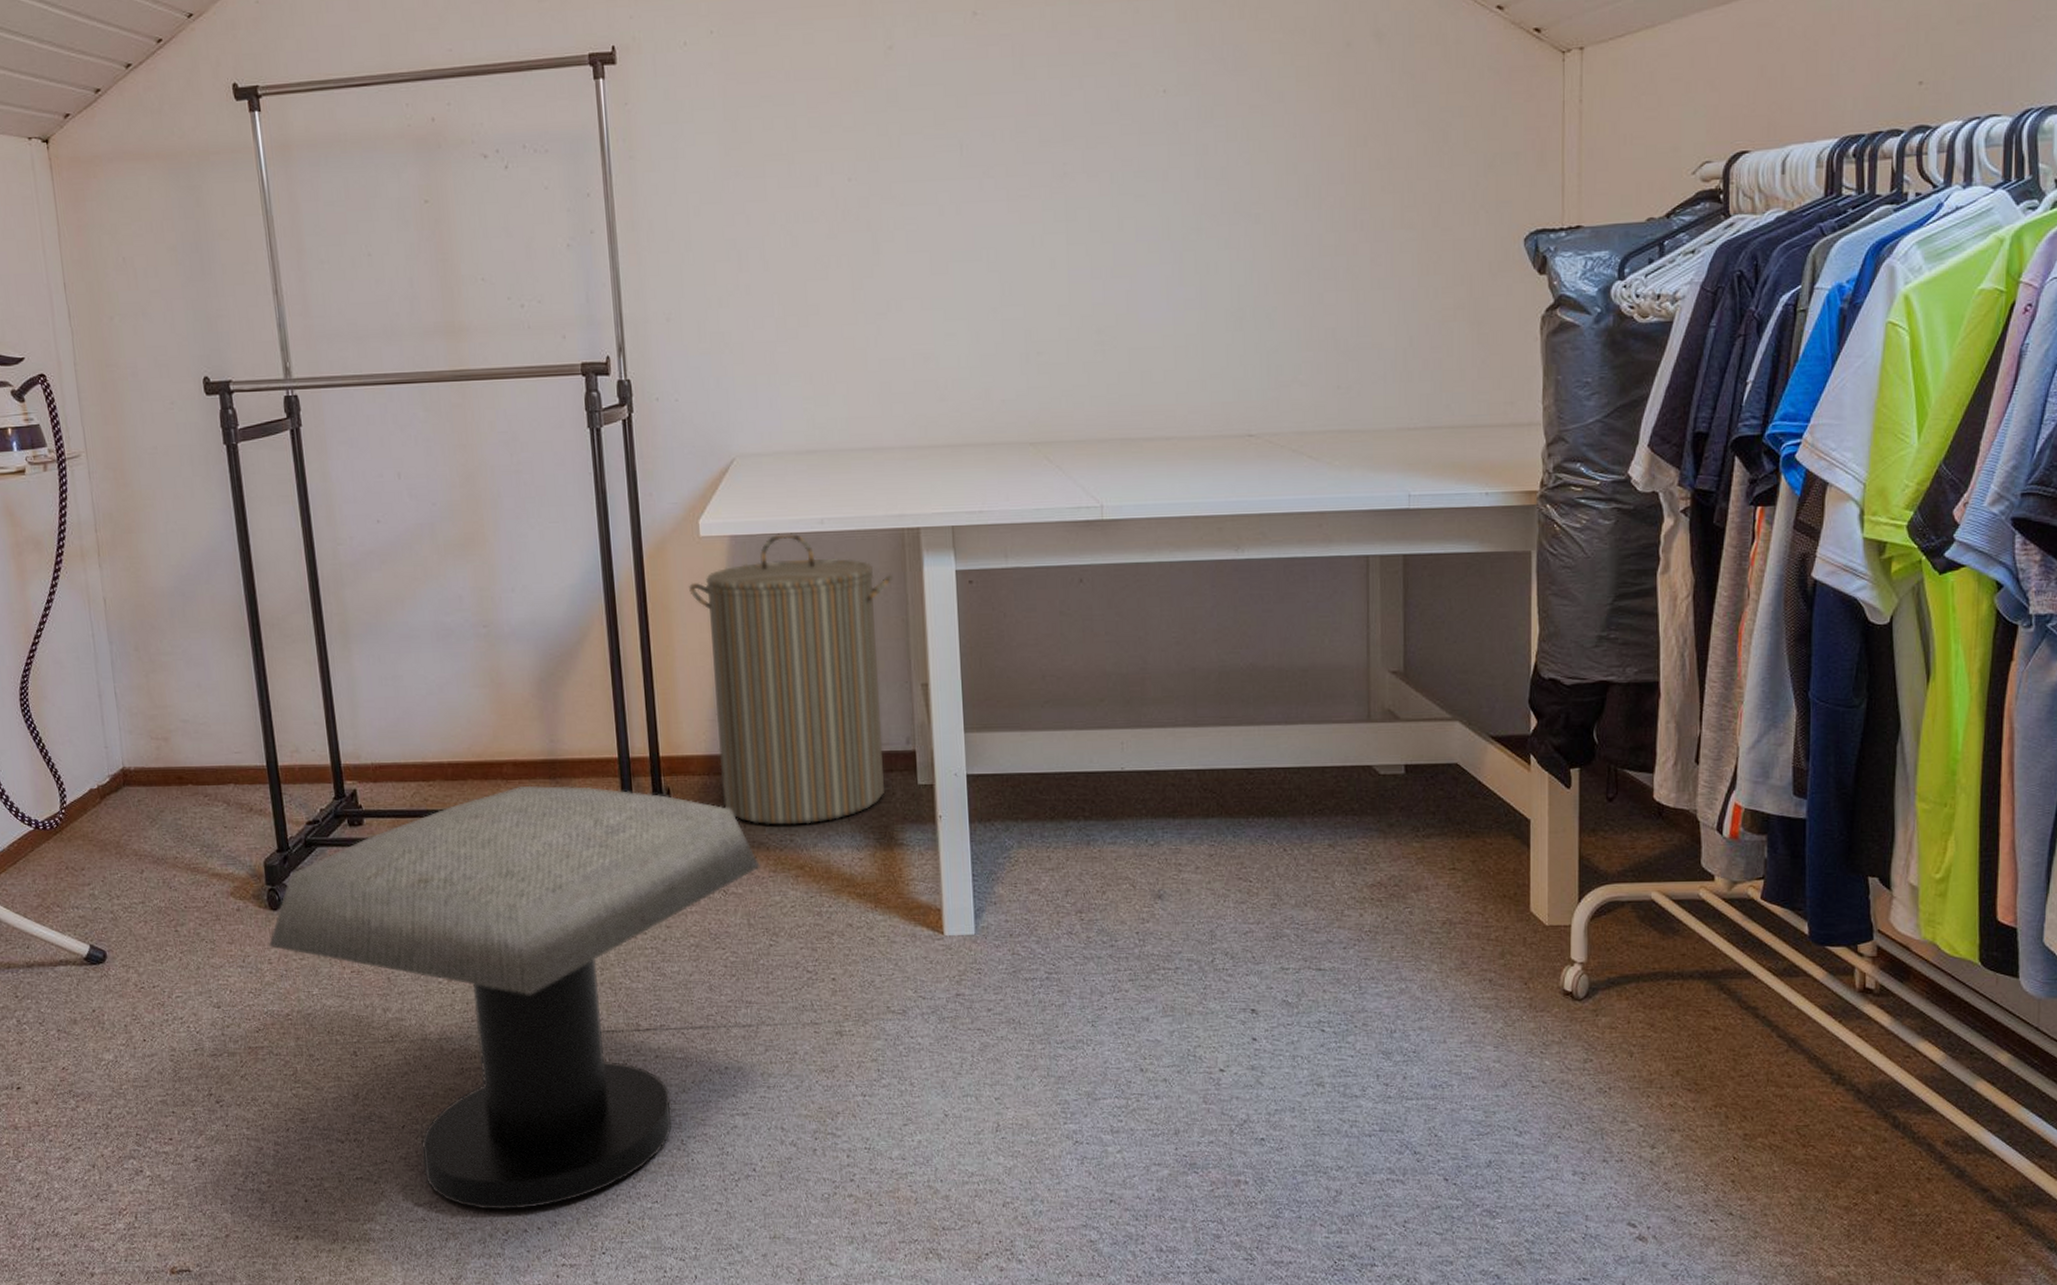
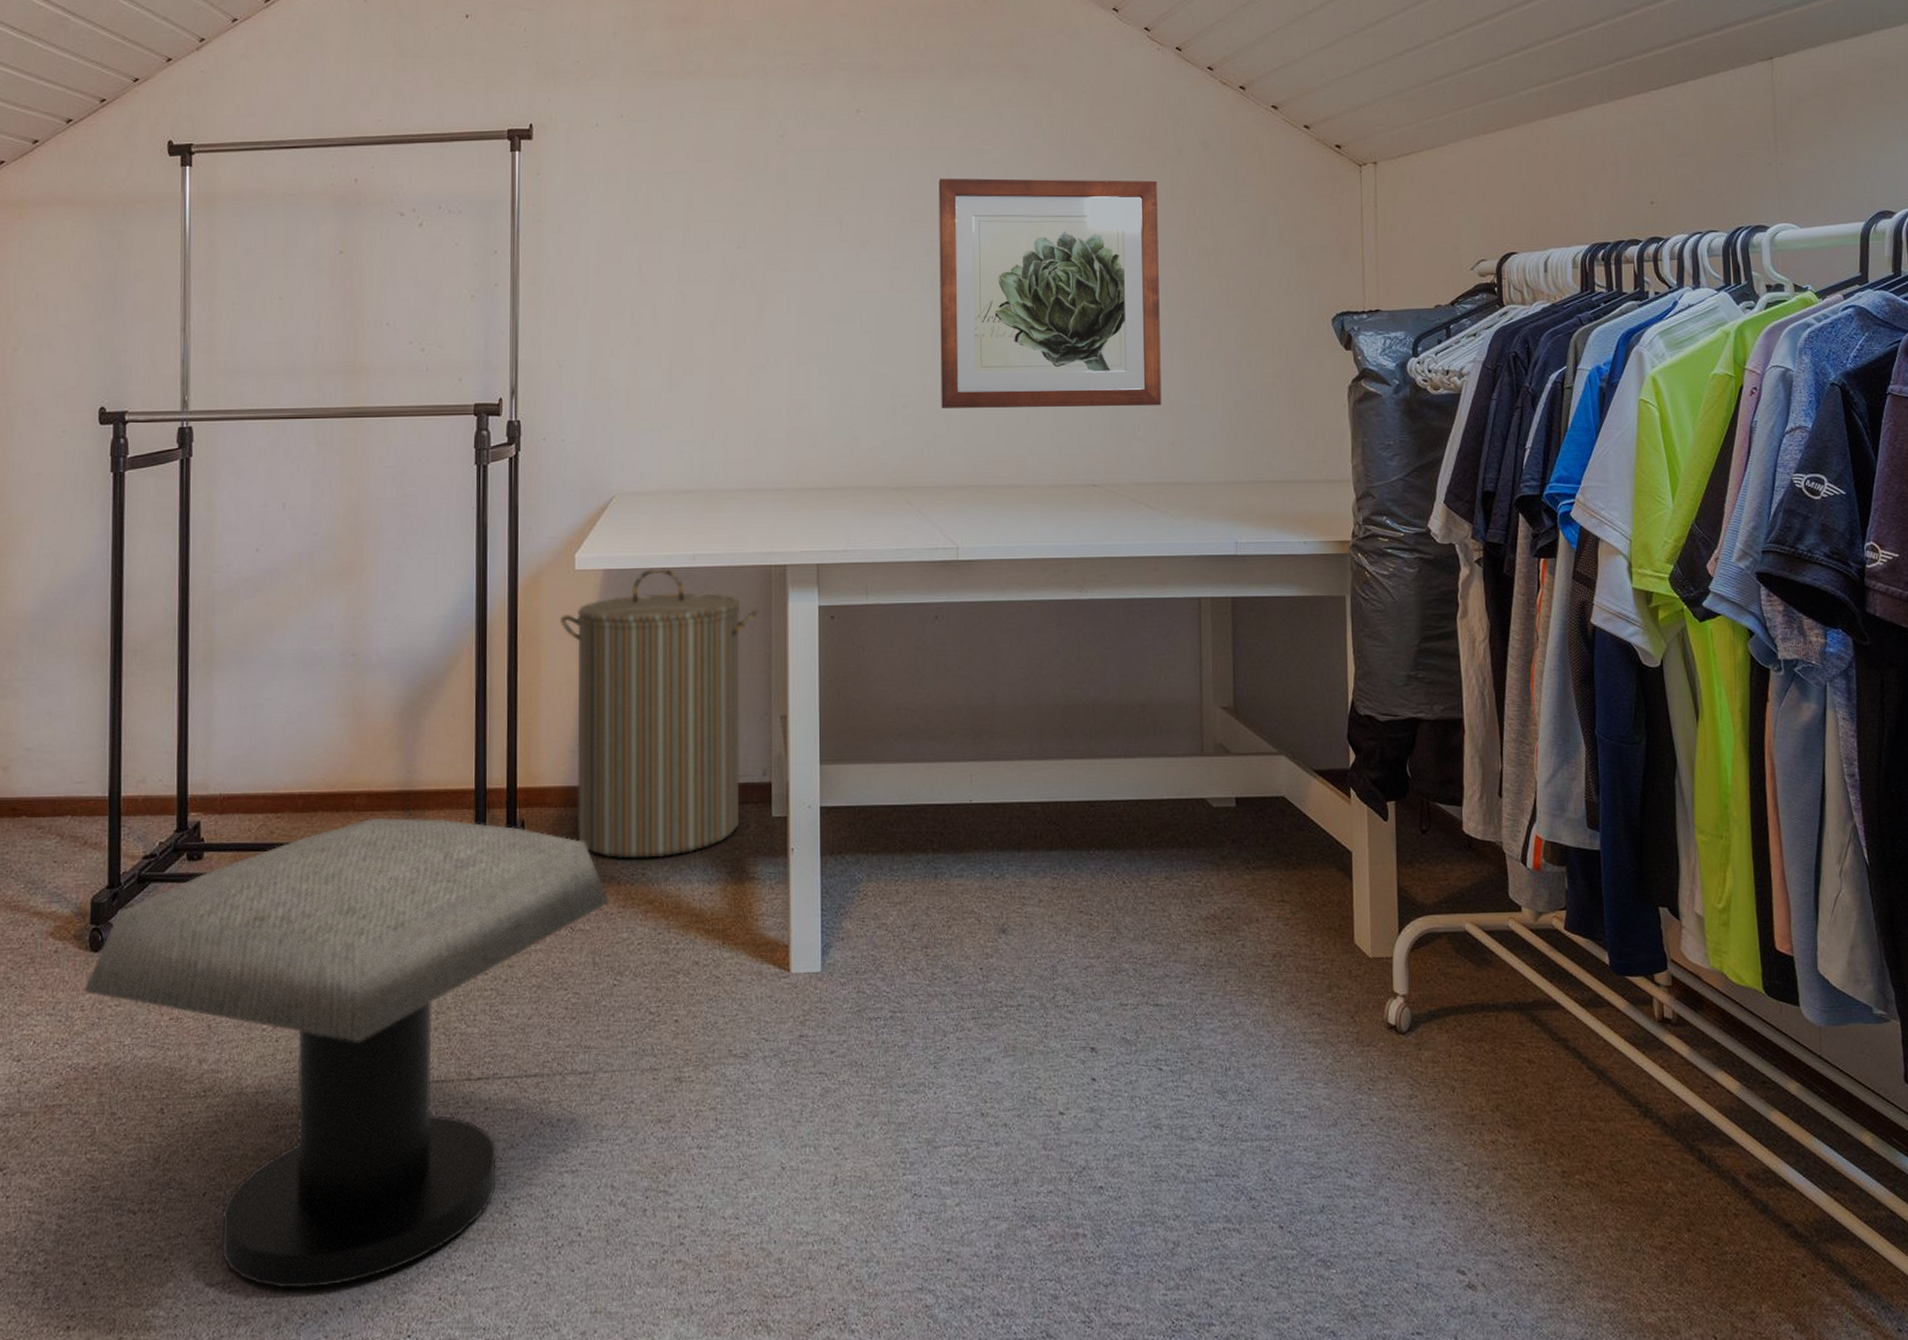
wall art: none [1069,81,1326,354] -> present [938,178,1162,408]

